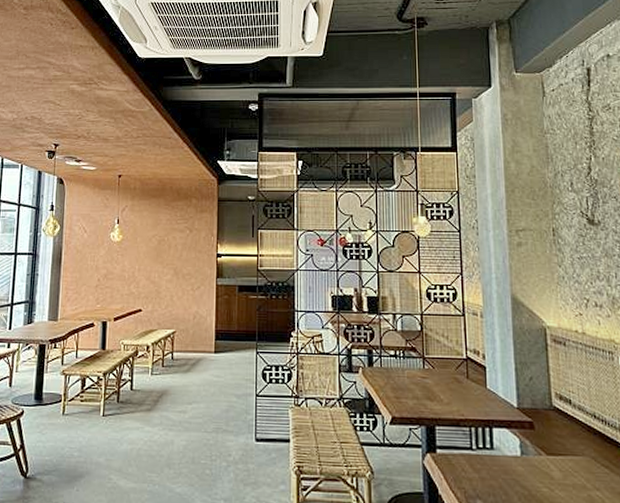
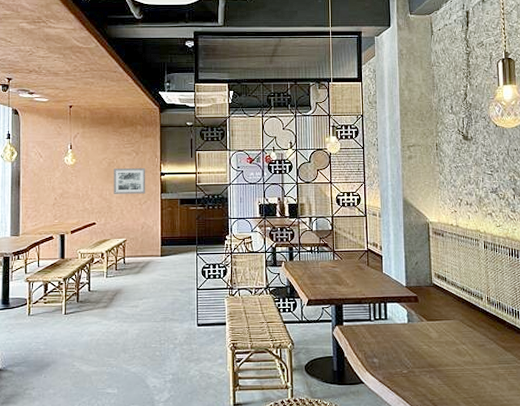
wall art: none [163,247,200,278] -> present [114,168,146,194]

